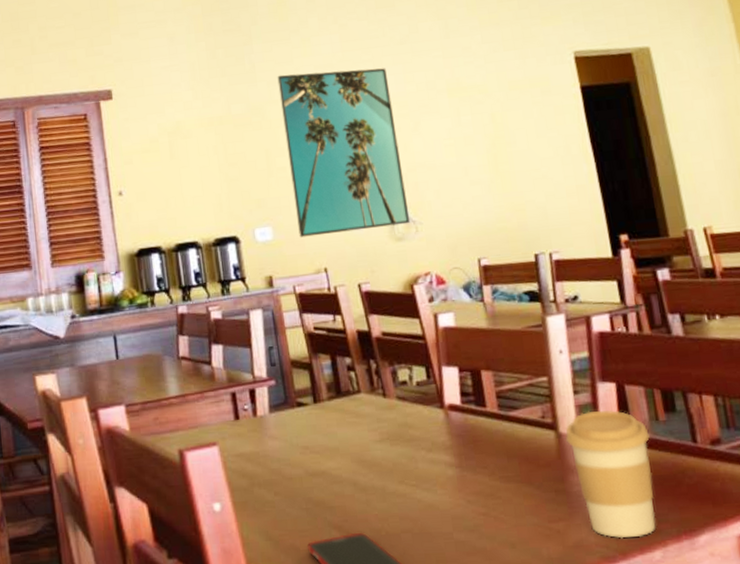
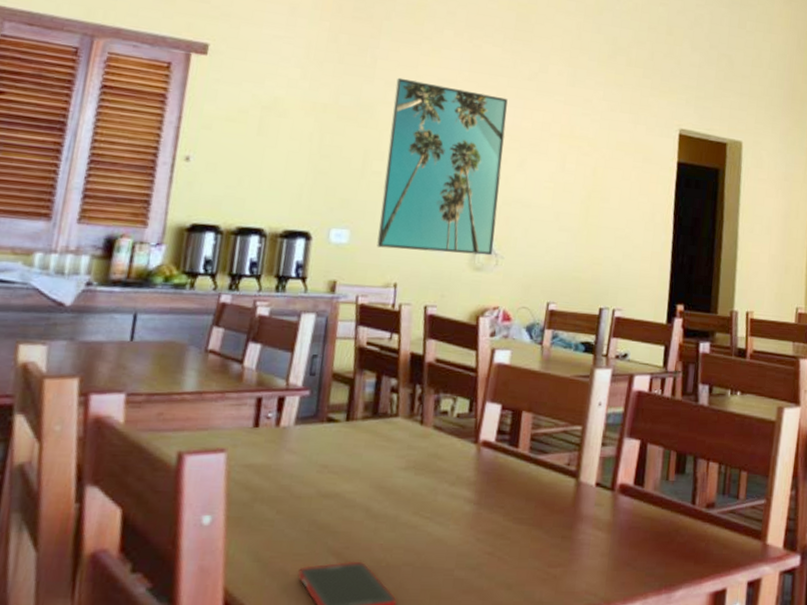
coffee cup: present [565,410,656,539] -> none [583,464,657,588]

